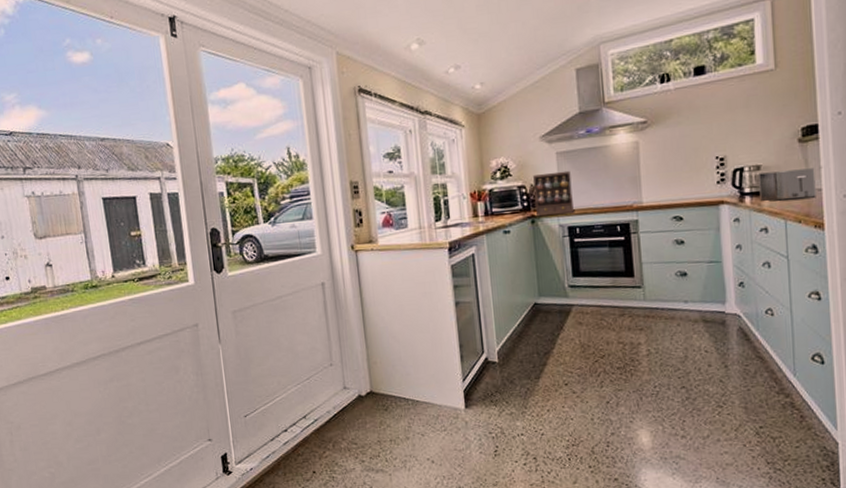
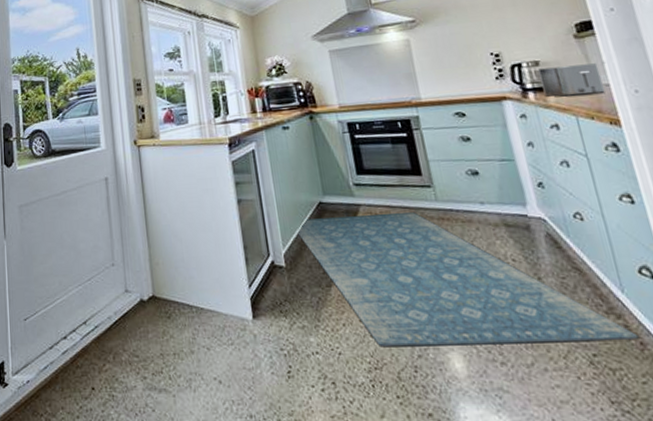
rug: none [510,311,800,428] -> present [296,212,639,348]
spice rack: present [533,170,574,216] -> none [308,67,352,112]

